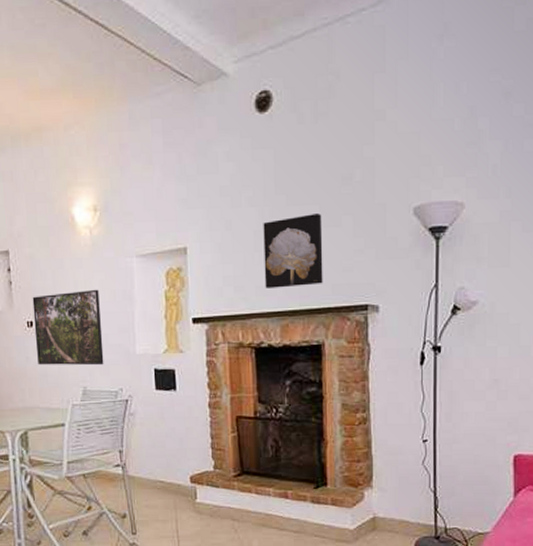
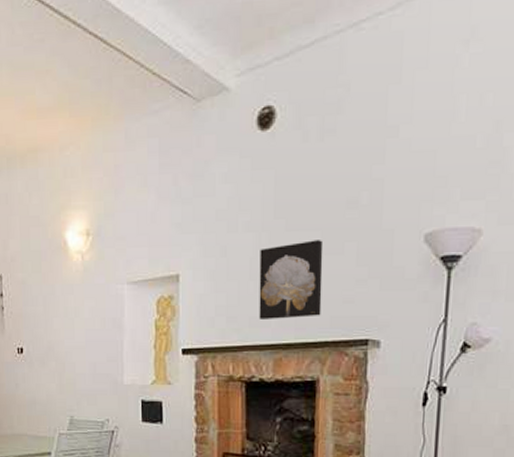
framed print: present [32,289,104,366] -> none [23,316,92,395]

